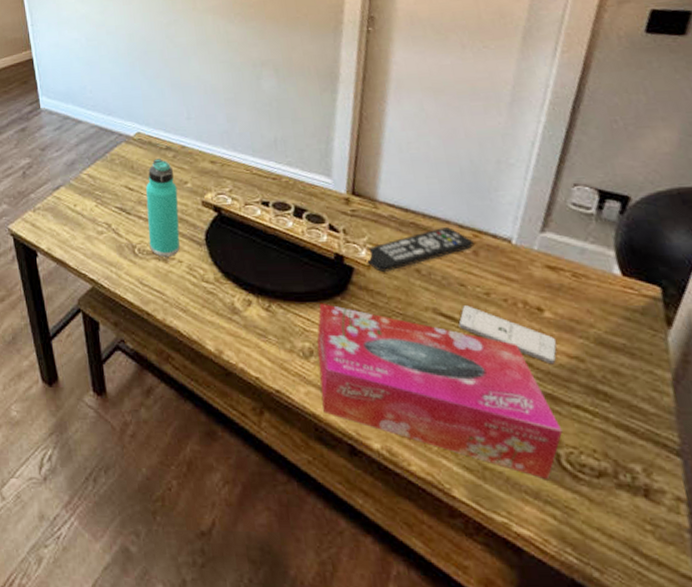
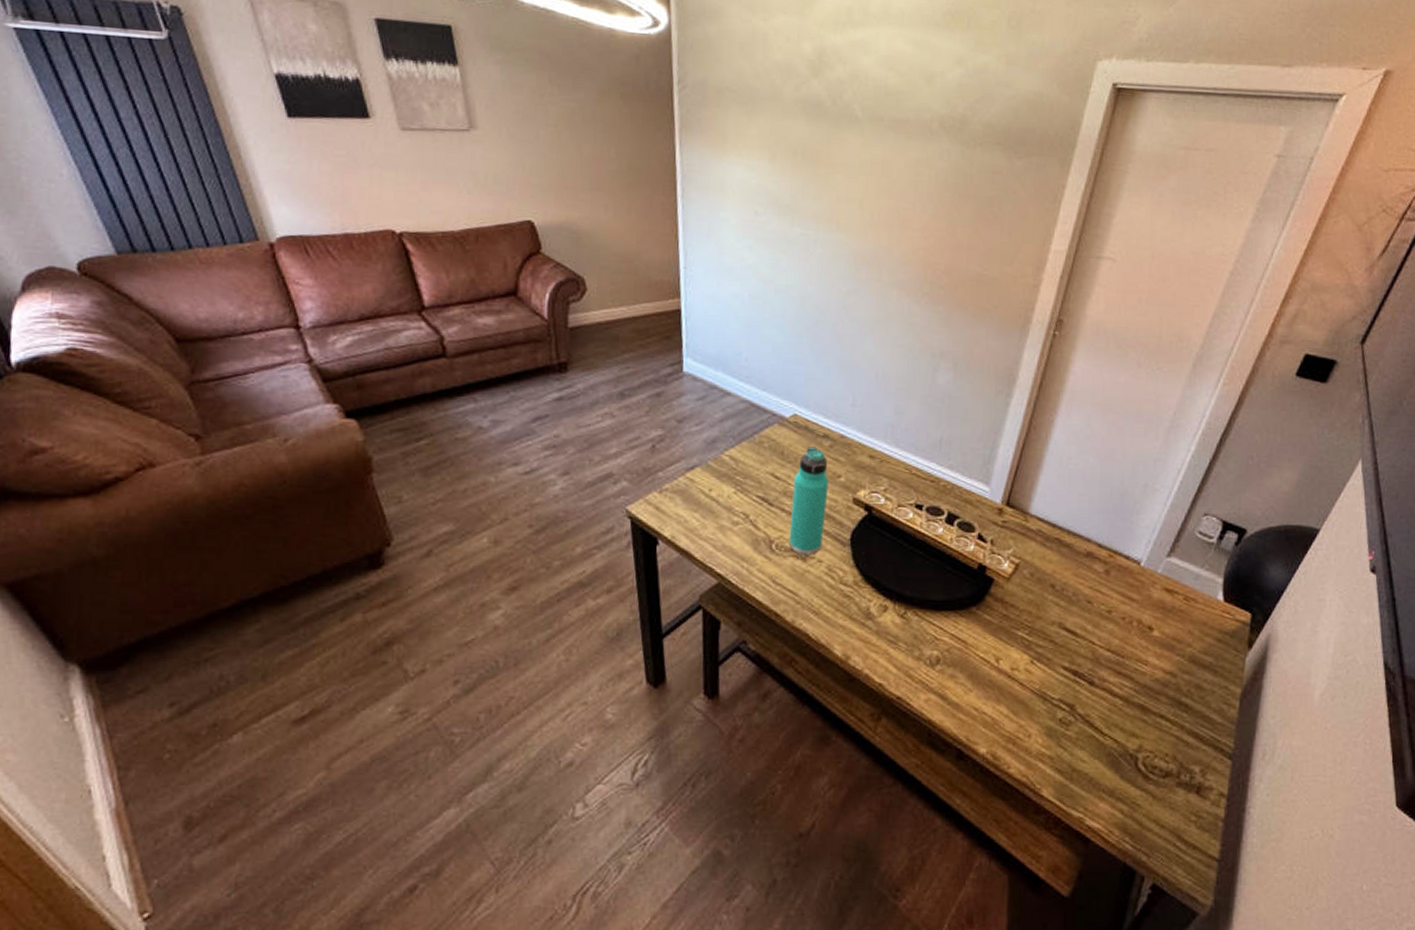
tissue box: present [316,304,563,479] -> none [939,613,1145,779]
remote control: present [365,227,474,272] -> none [1006,545,1108,585]
smartphone: present [458,305,557,365] -> none [1078,622,1158,679]

